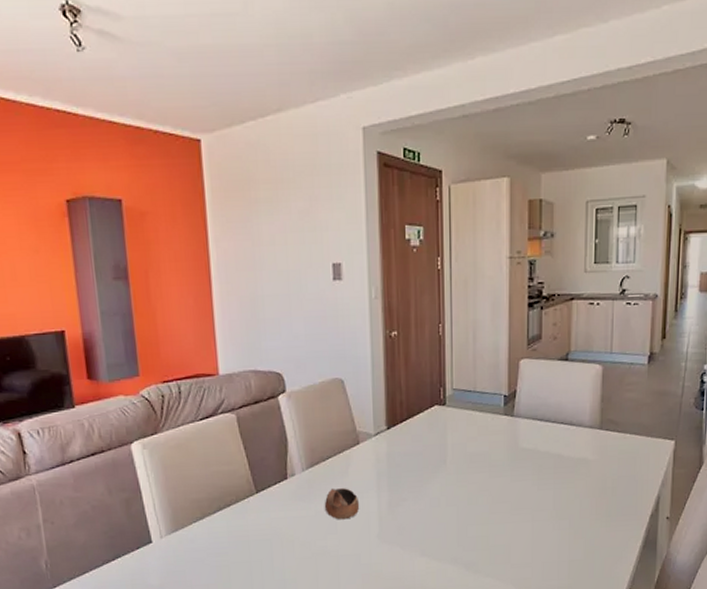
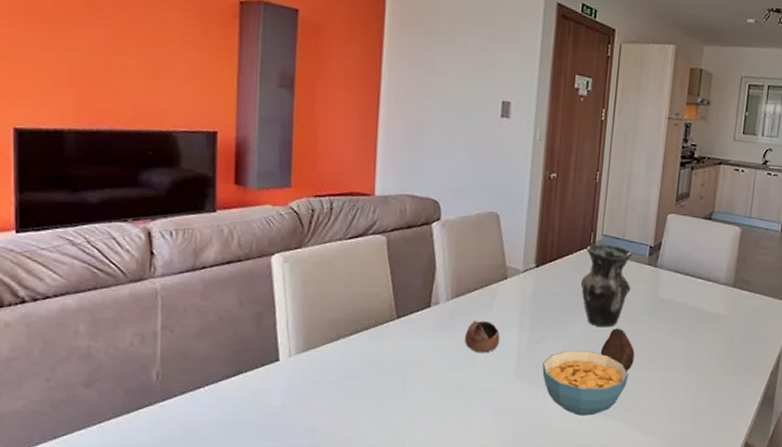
cereal bowl: none [406,509,496,574] -> present [542,351,629,416]
vase: none [435,398,489,484] -> present [580,243,633,327]
fruit: none [463,483,500,526] -> present [600,328,635,371]

